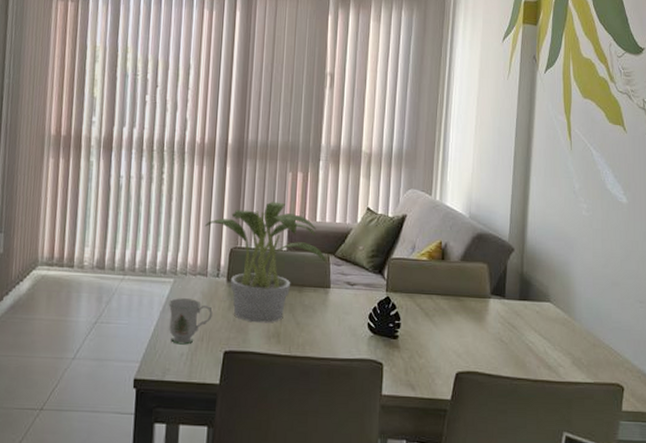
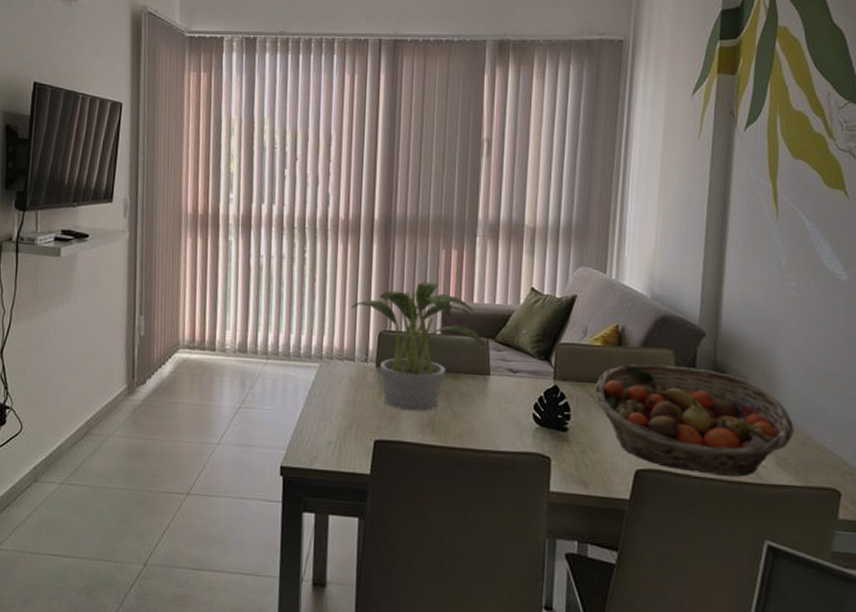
mug: present [168,298,213,345] -> none [314,383,361,433]
fruit basket: none [421,276,586,376] -> present [594,363,794,477]

